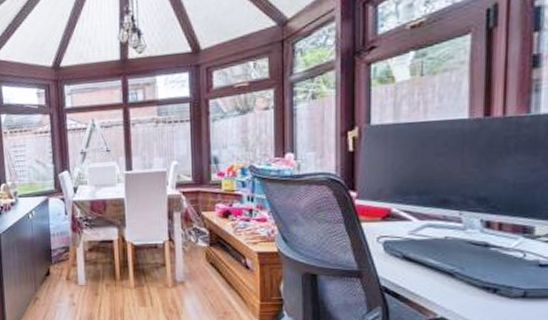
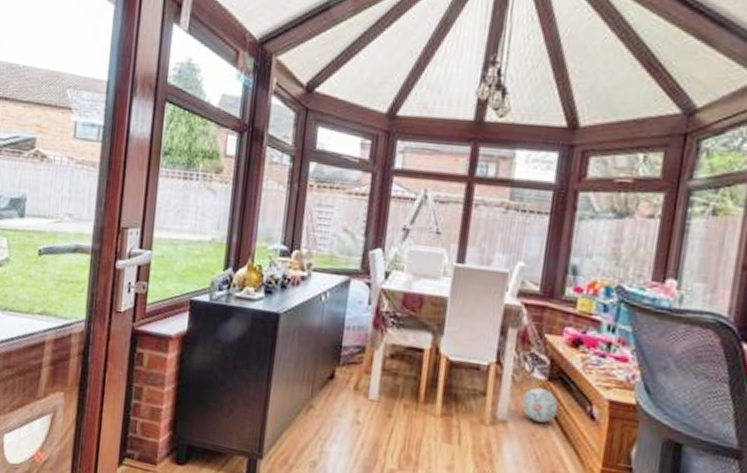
ball: none [193,252,221,278] -> present [522,387,559,423]

